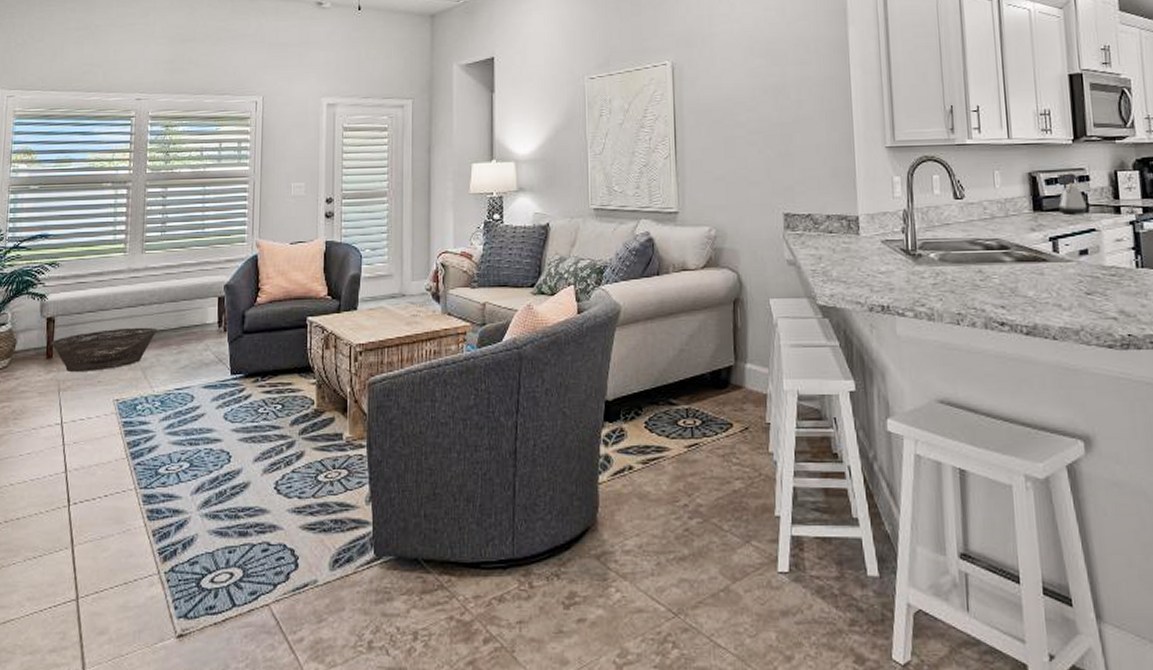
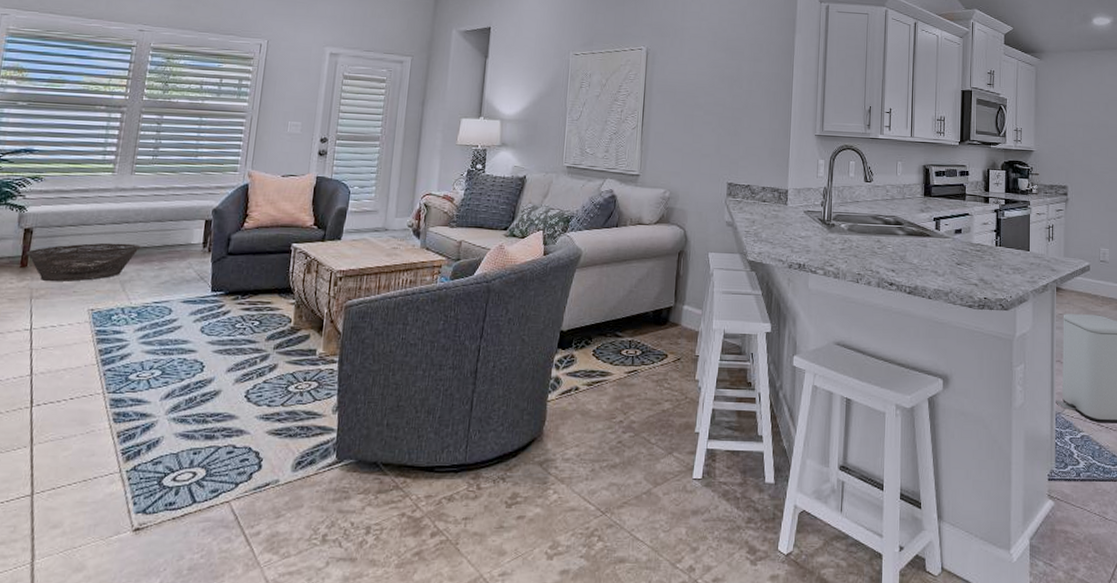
kettle: present [1057,173,1087,214] -> none [942,168,965,201]

